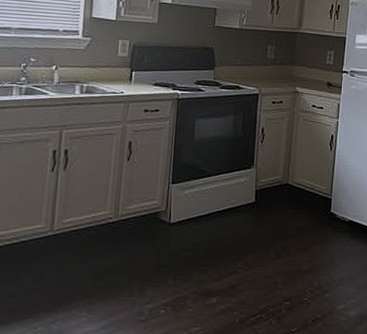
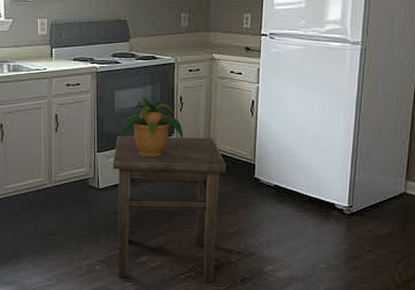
side table: none [183,166,304,324] -> present [112,136,226,282]
potted plant: none [198,126,263,189] -> present [120,96,184,157]

